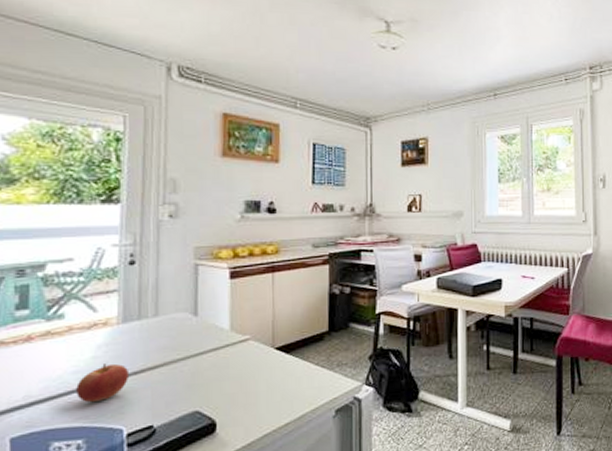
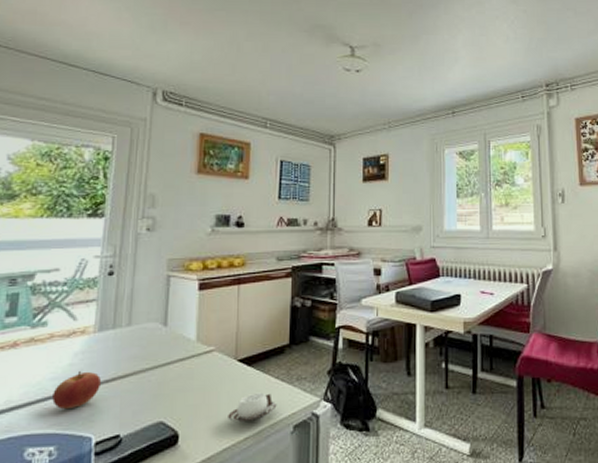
cup: none [267,379,318,408] -> present [228,392,277,421]

